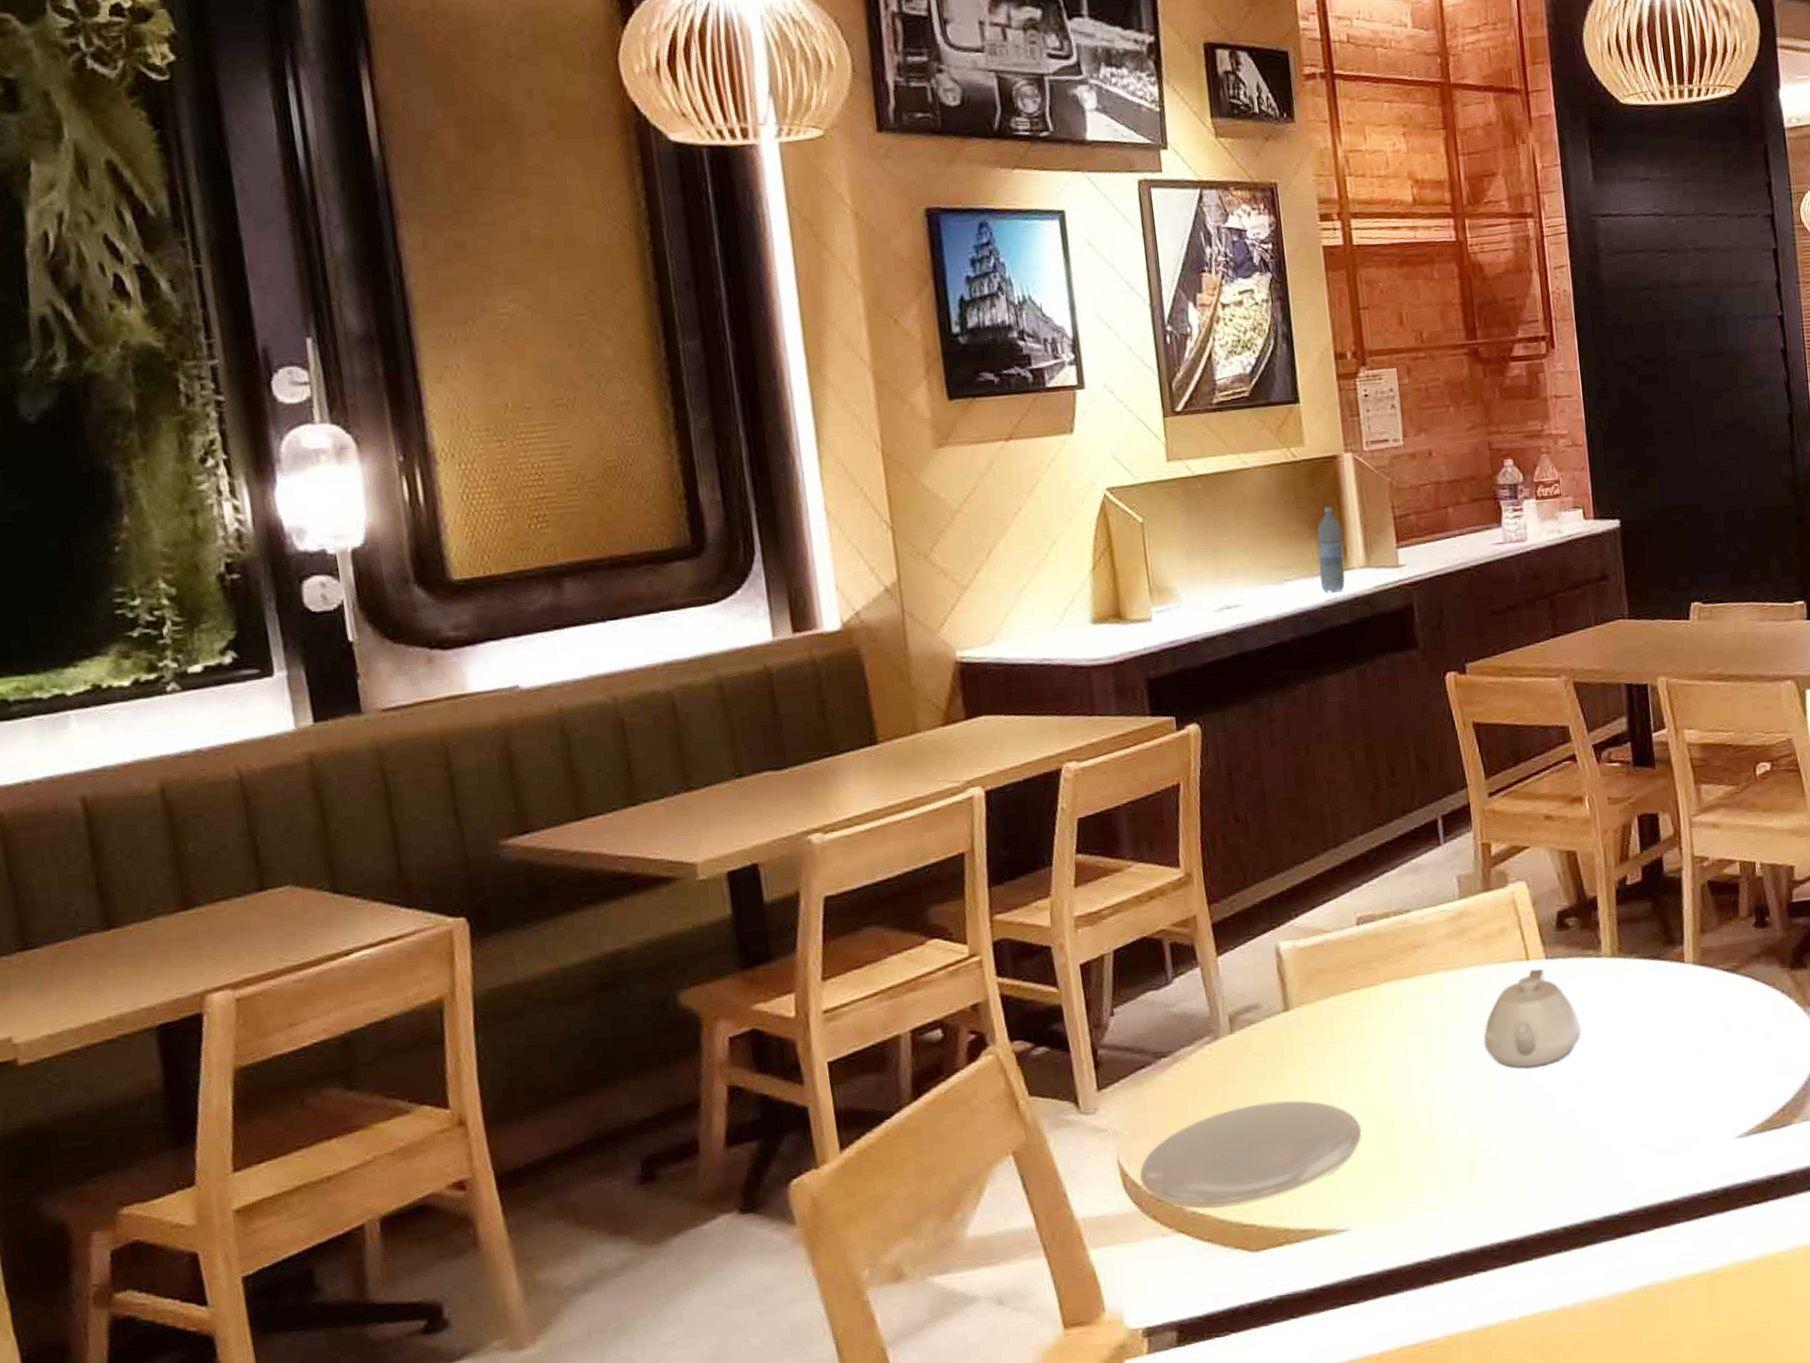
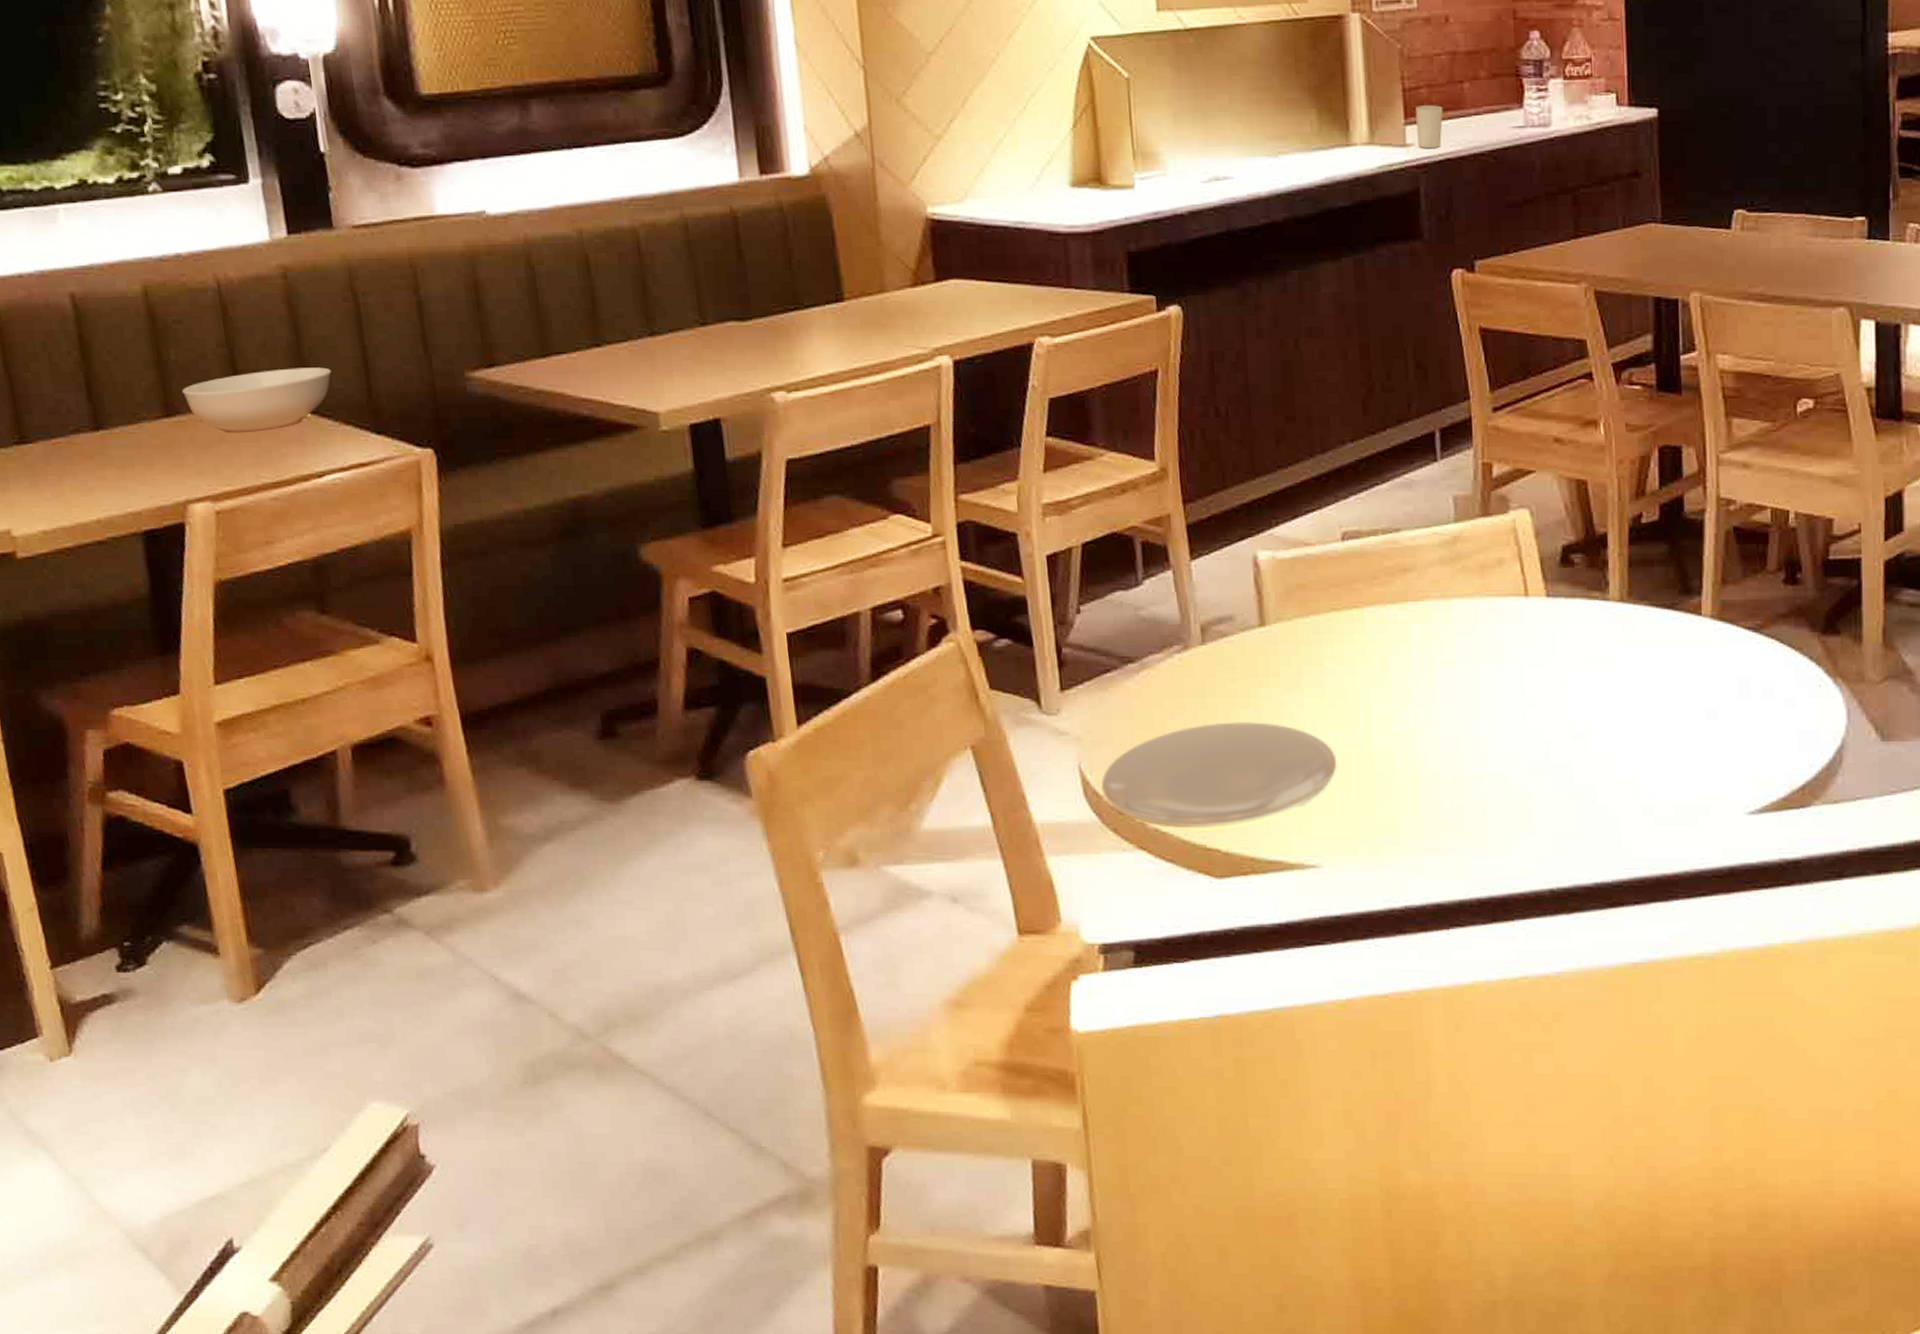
bowl: none [200,848,360,921] -> present [181,367,332,434]
water bottle: present [1317,506,1345,593] -> none [1317,73,1346,171]
cup: none [1406,529,1431,568] -> present [1416,105,1444,149]
teapot: present [1483,969,1581,1069] -> none [1473,606,1581,714]

